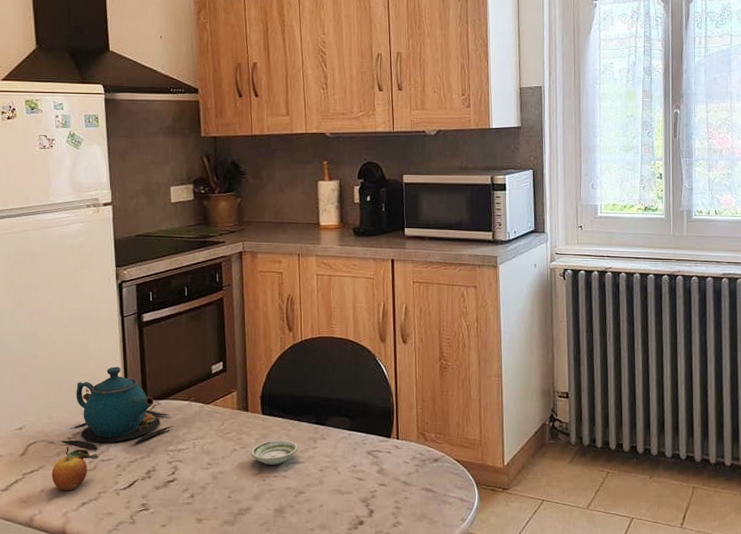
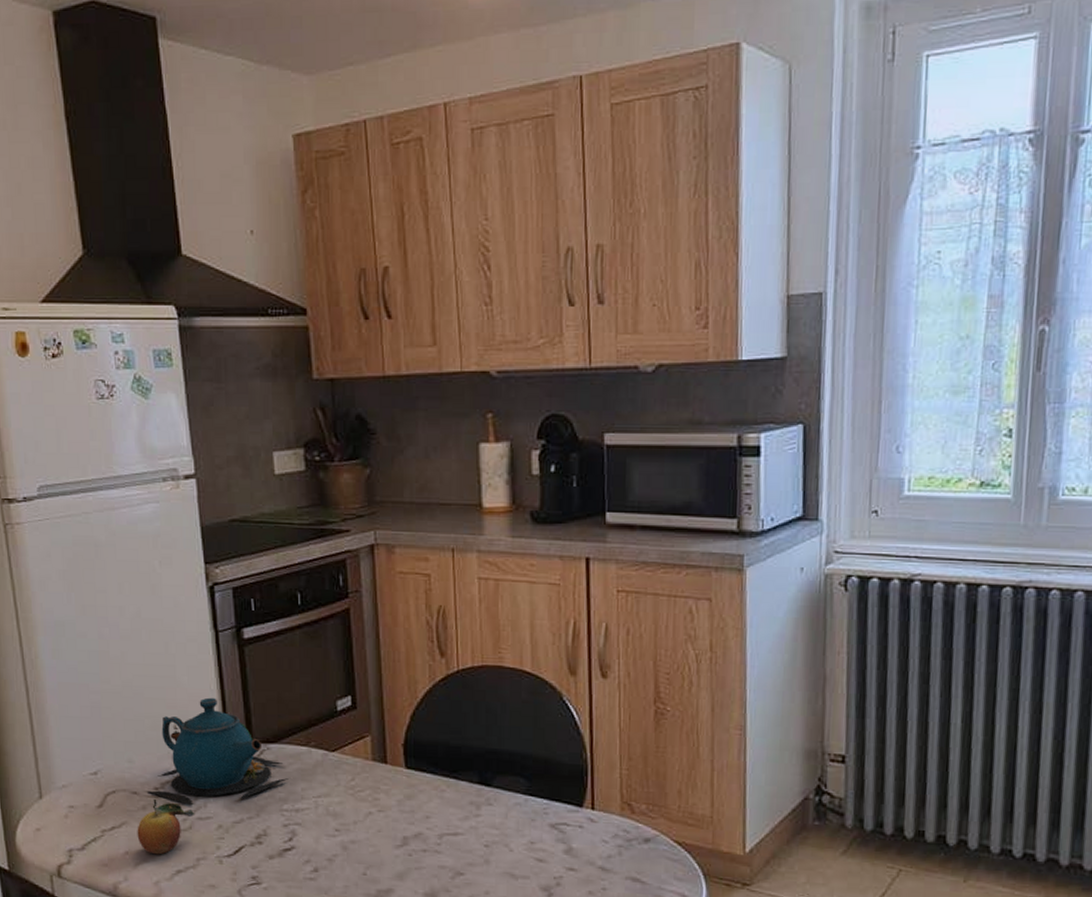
saucer: present [250,440,298,465] -> none [390,803,455,835]

